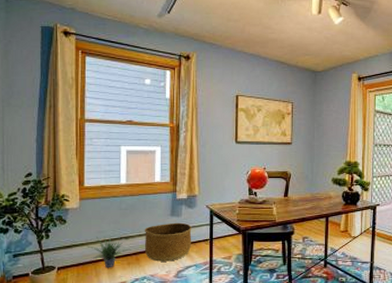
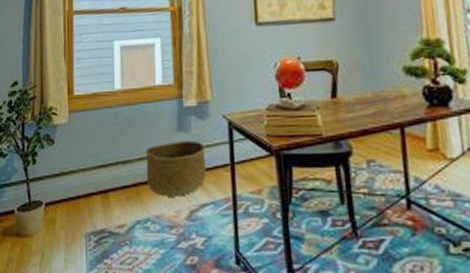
potted plant: present [87,236,131,268] -> none [78,160,130,205]

